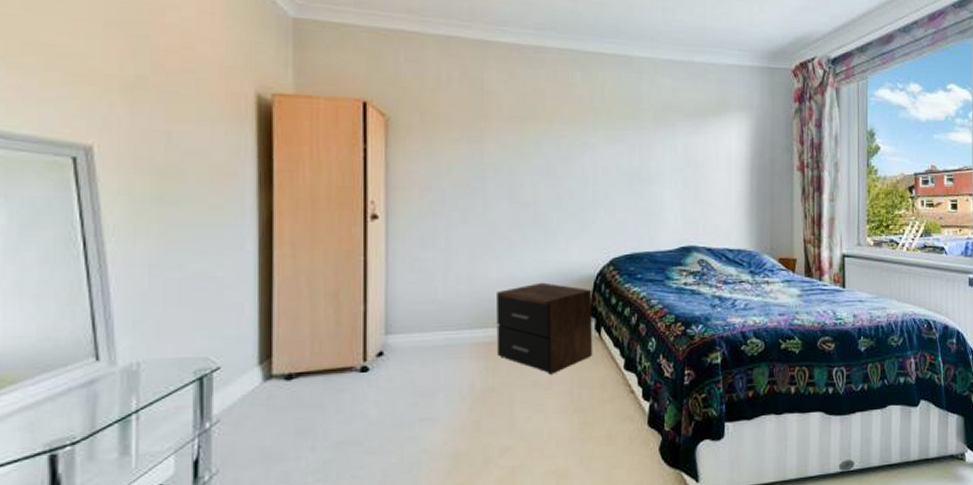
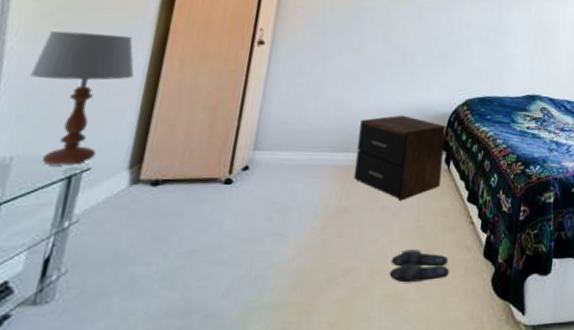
table lamp: none [136,224,246,368] -> present [29,30,134,166]
slippers: none [548,424,612,458] -> present [389,249,449,282]

